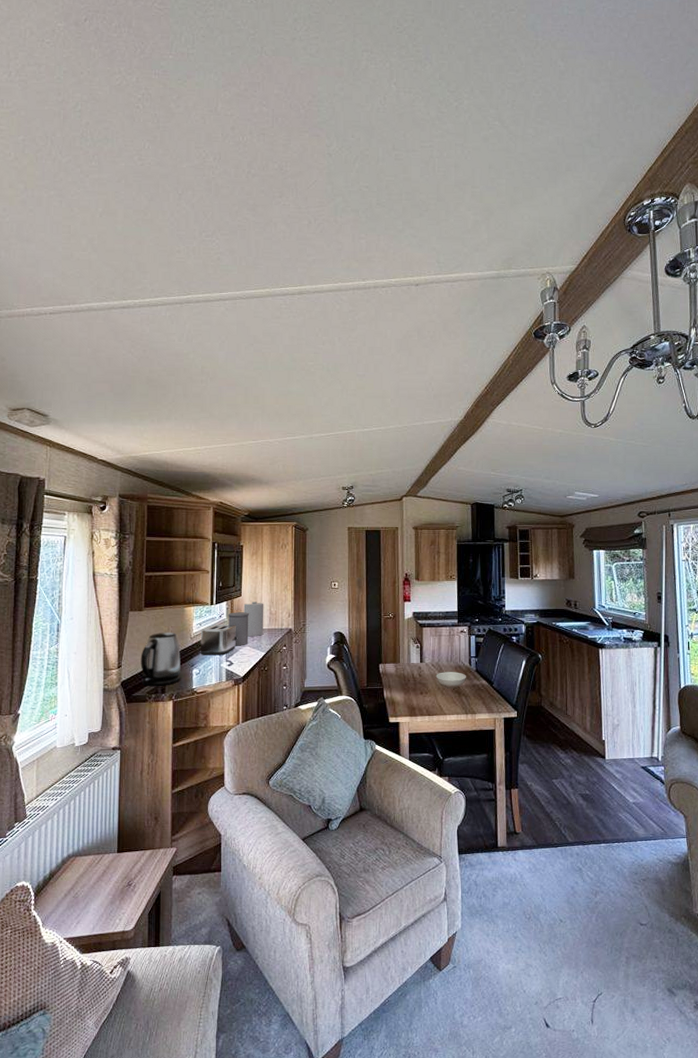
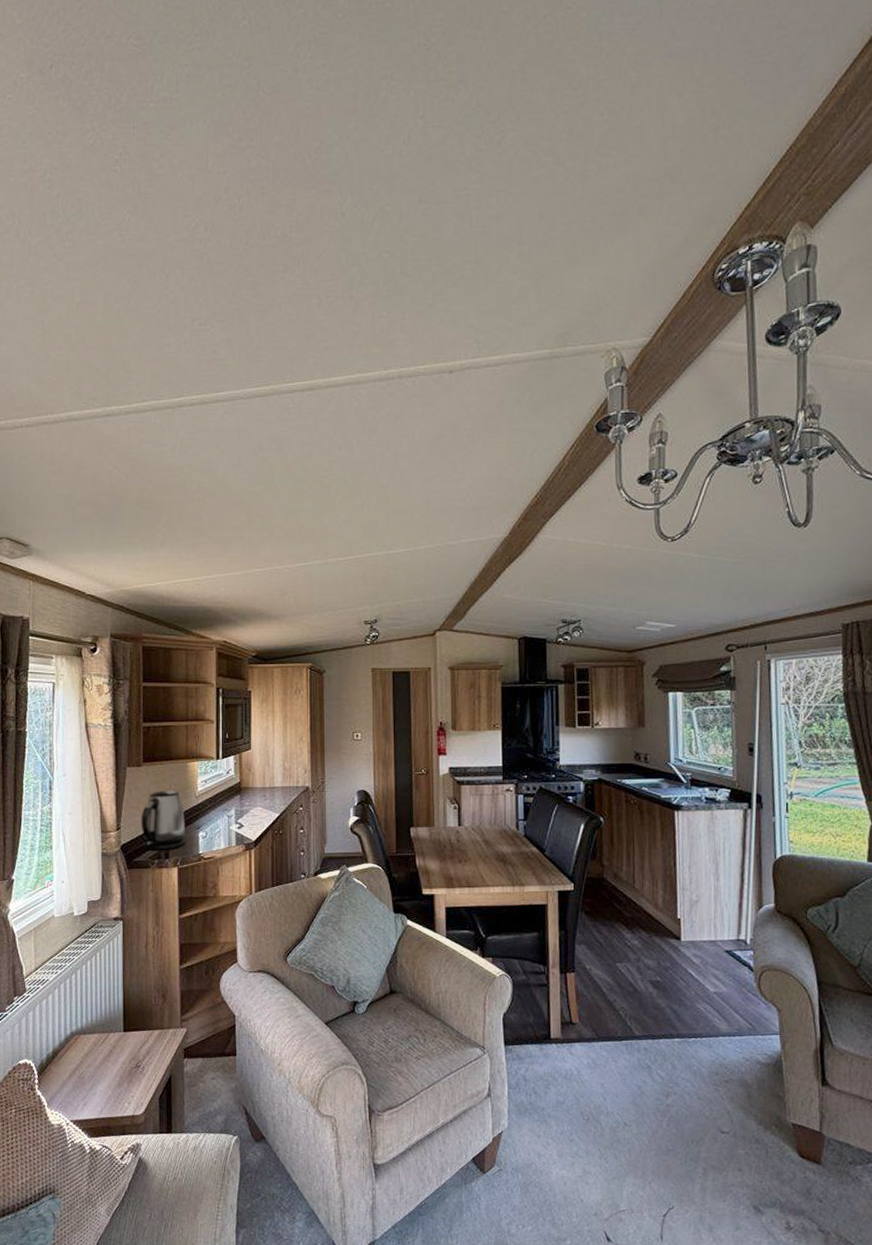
toaster: present [200,624,238,656] -> none [206,781,248,817]
canister: present [228,612,249,646] -> none [237,768,260,806]
paper towel holder: present [244,602,264,637] -> none [254,756,277,796]
bowl: present [436,672,466,689] -> none [476,837,513,857]

